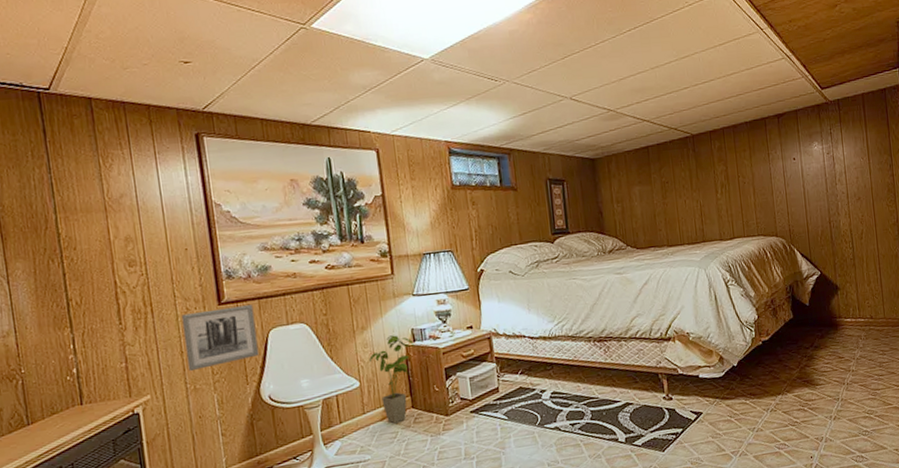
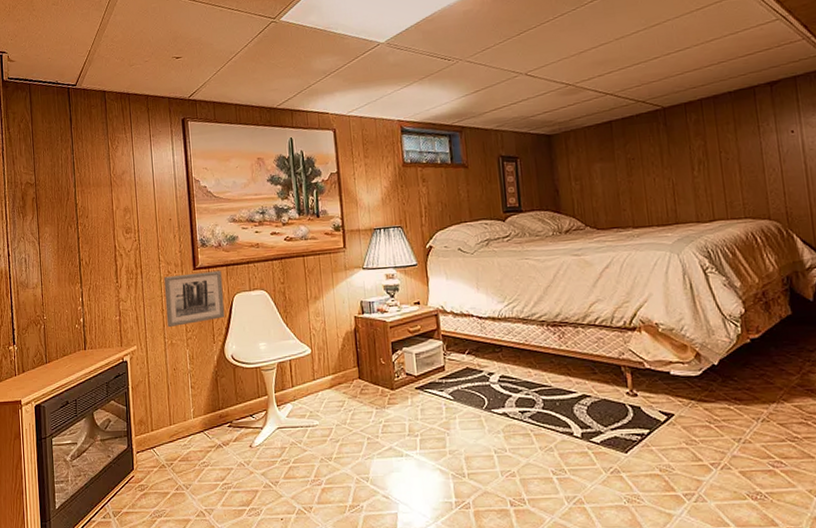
house plant: present [369,335,414,424] -> none [321,306,363,393]

